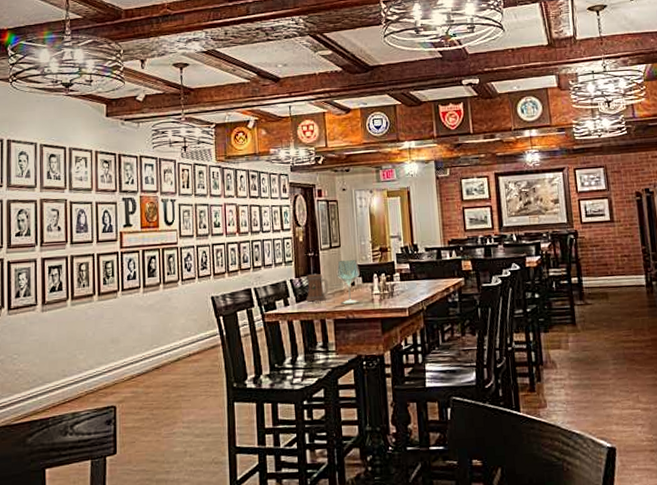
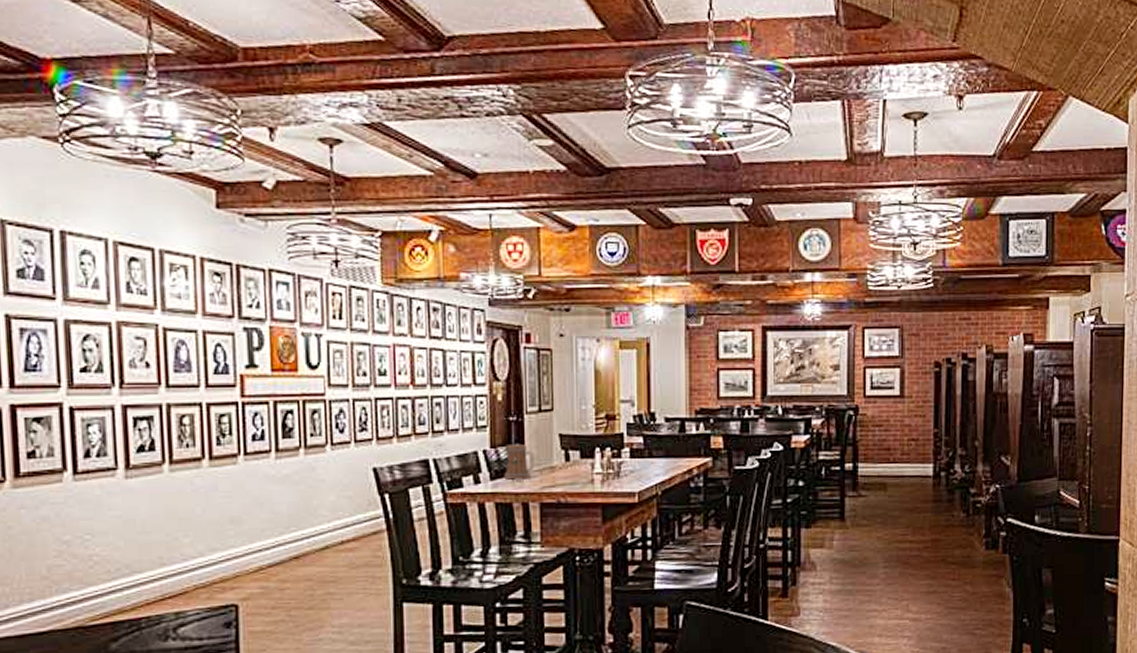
wine glass: present [336,259,360,304] -> none [546,427,577,485]

